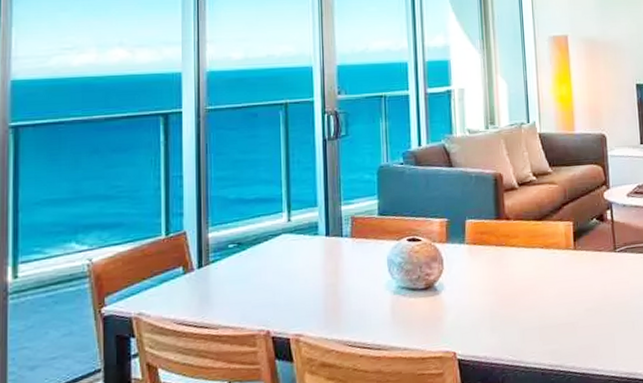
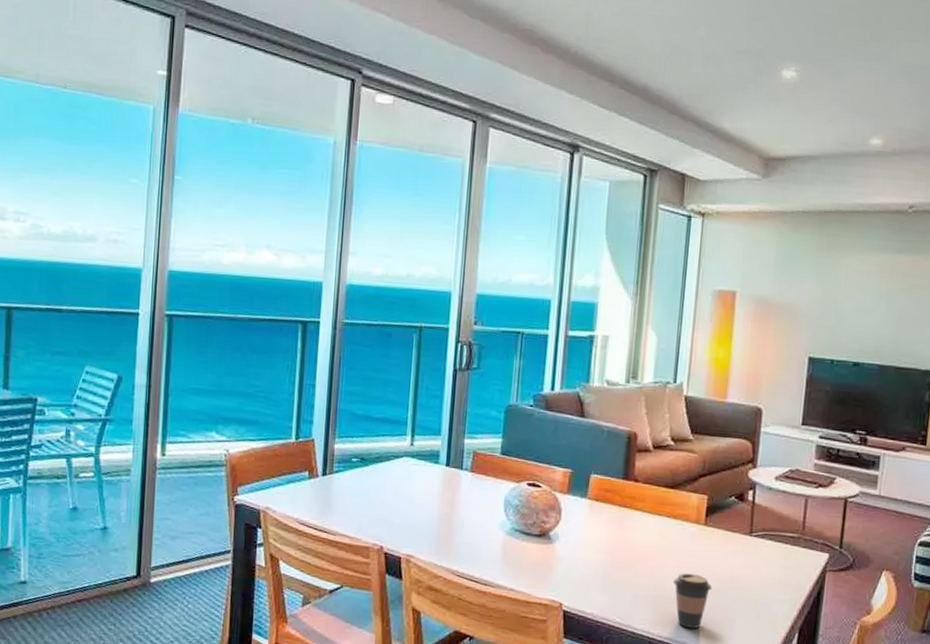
coffee cup: none [554,298,590,352] -> present [672,573,712,628]

